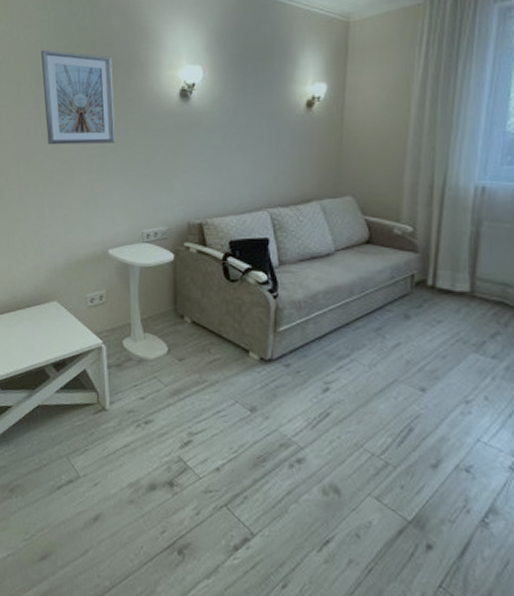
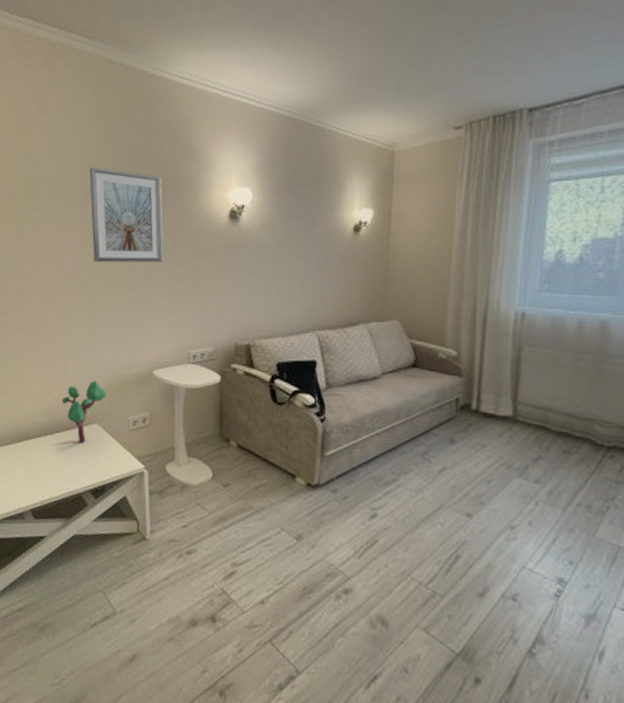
plant: none [22,259,65,320] -> present [61,380,107,443]

